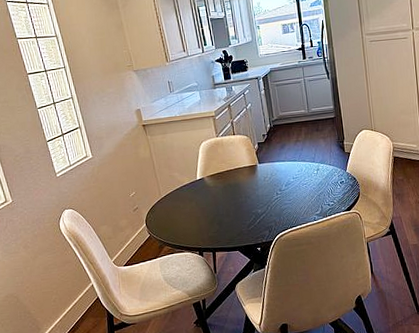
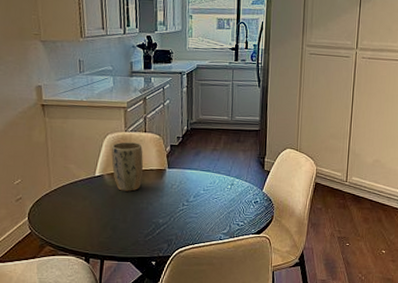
plant pot: none [207,145,238,190] -> present [111,142,143,192]

